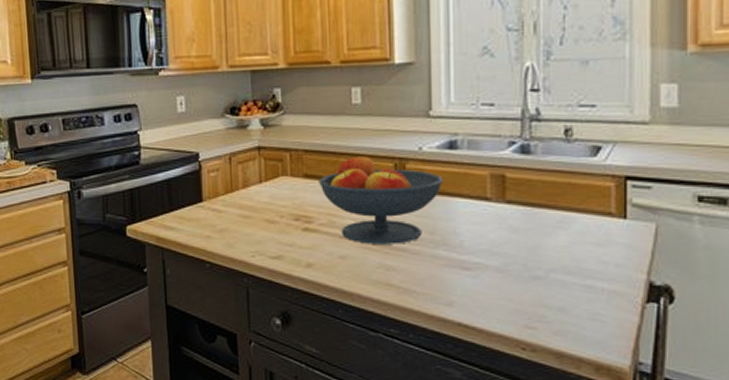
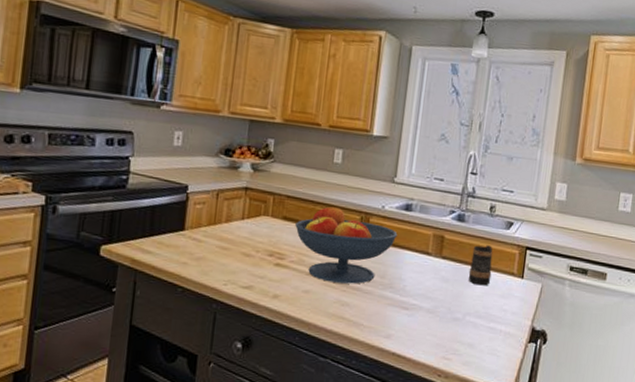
mug: none [545,180,579,233] -> present [468,245,493,286]

